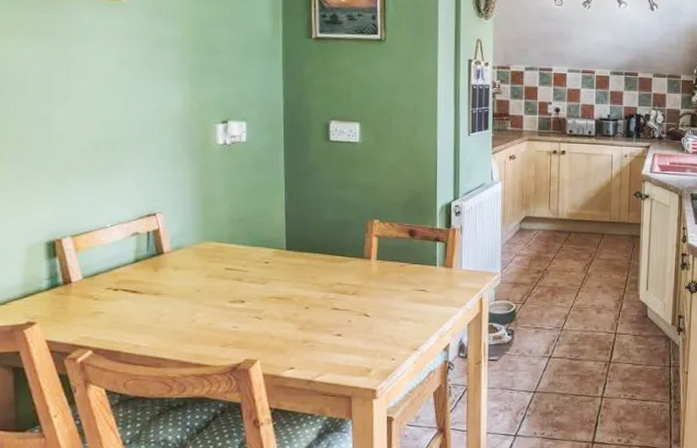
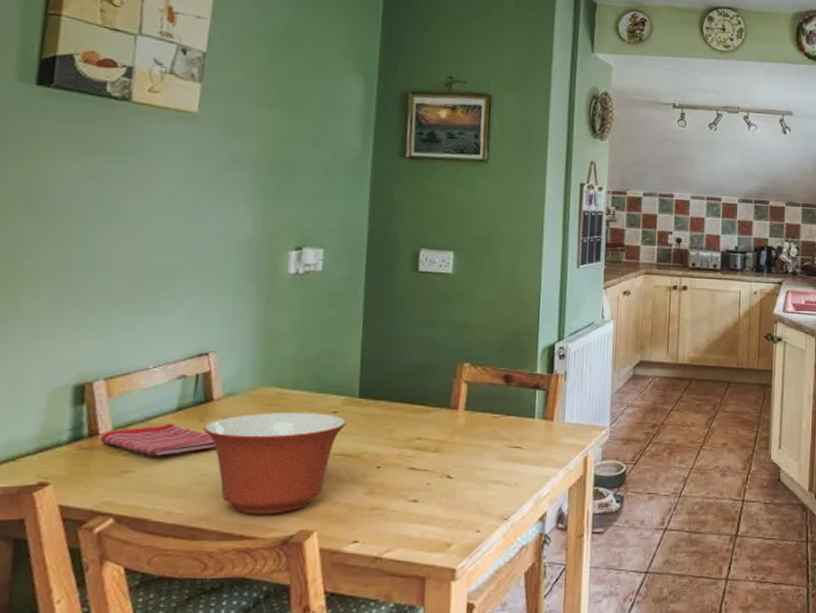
dish towel: none [74,273,170,300] -> present [100,423,216,456]
mixing bowl: none [158,263,277,347] -> present [204,412,347,514]

